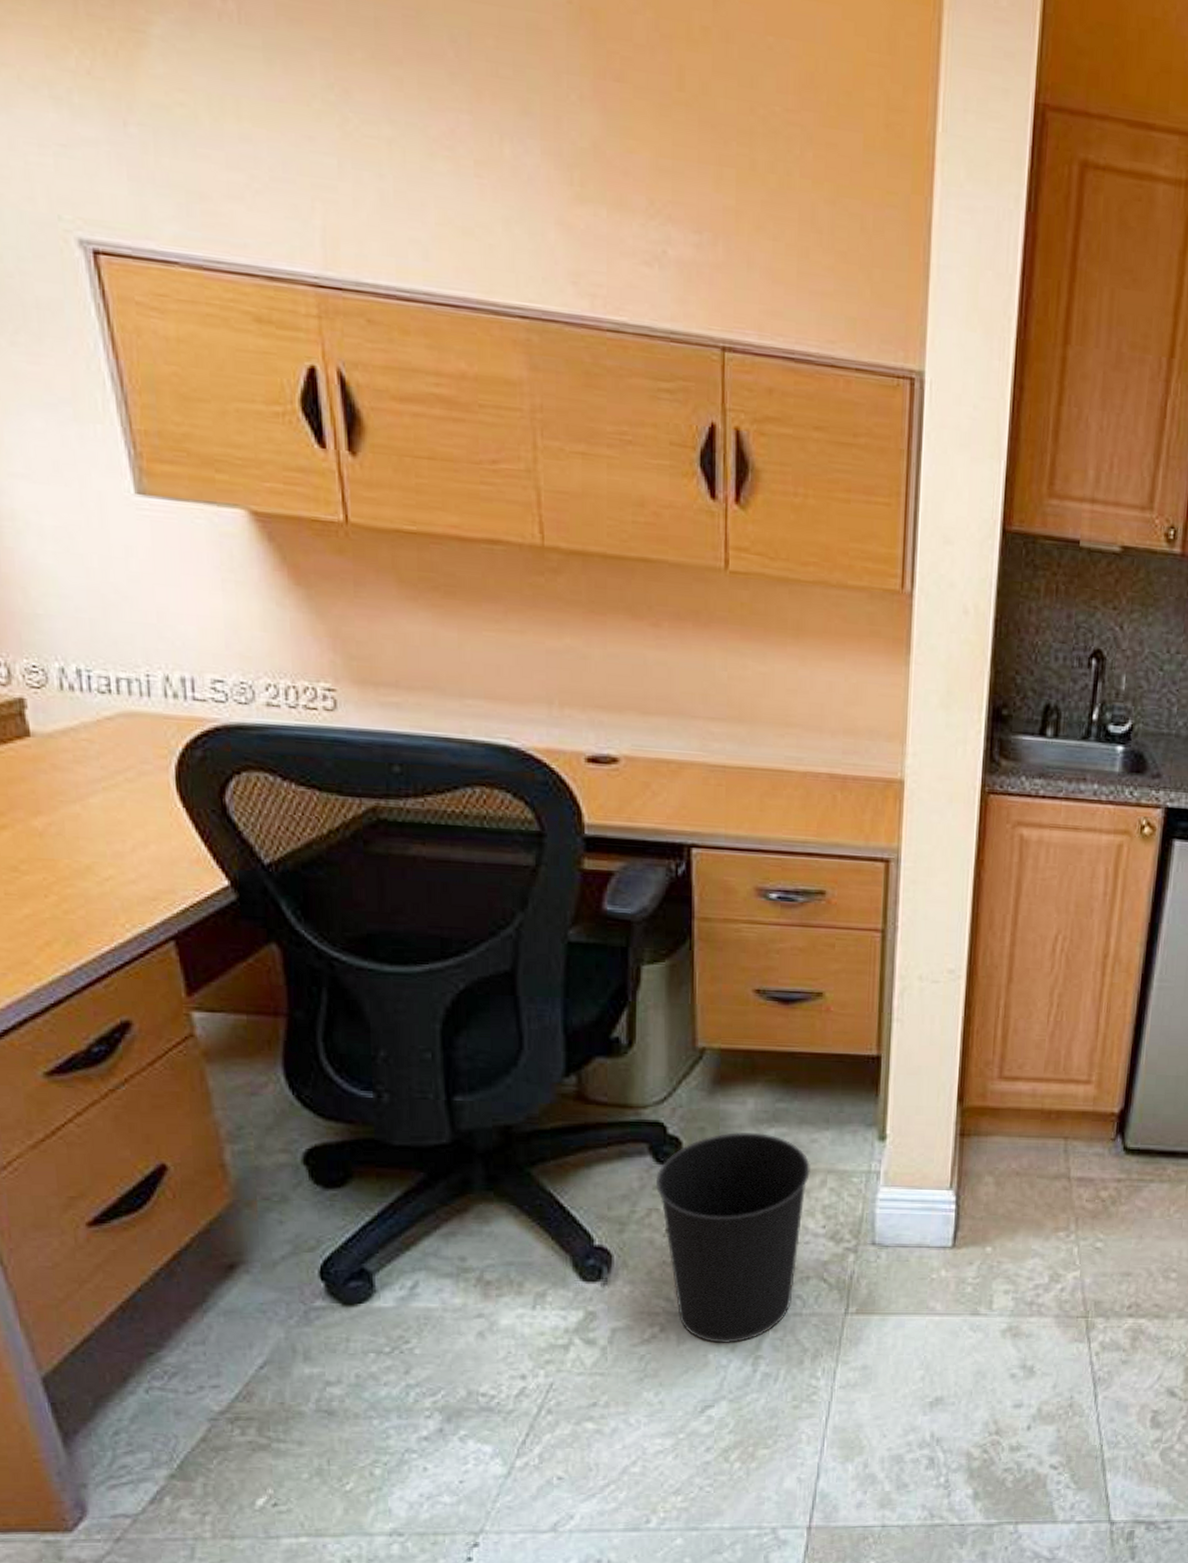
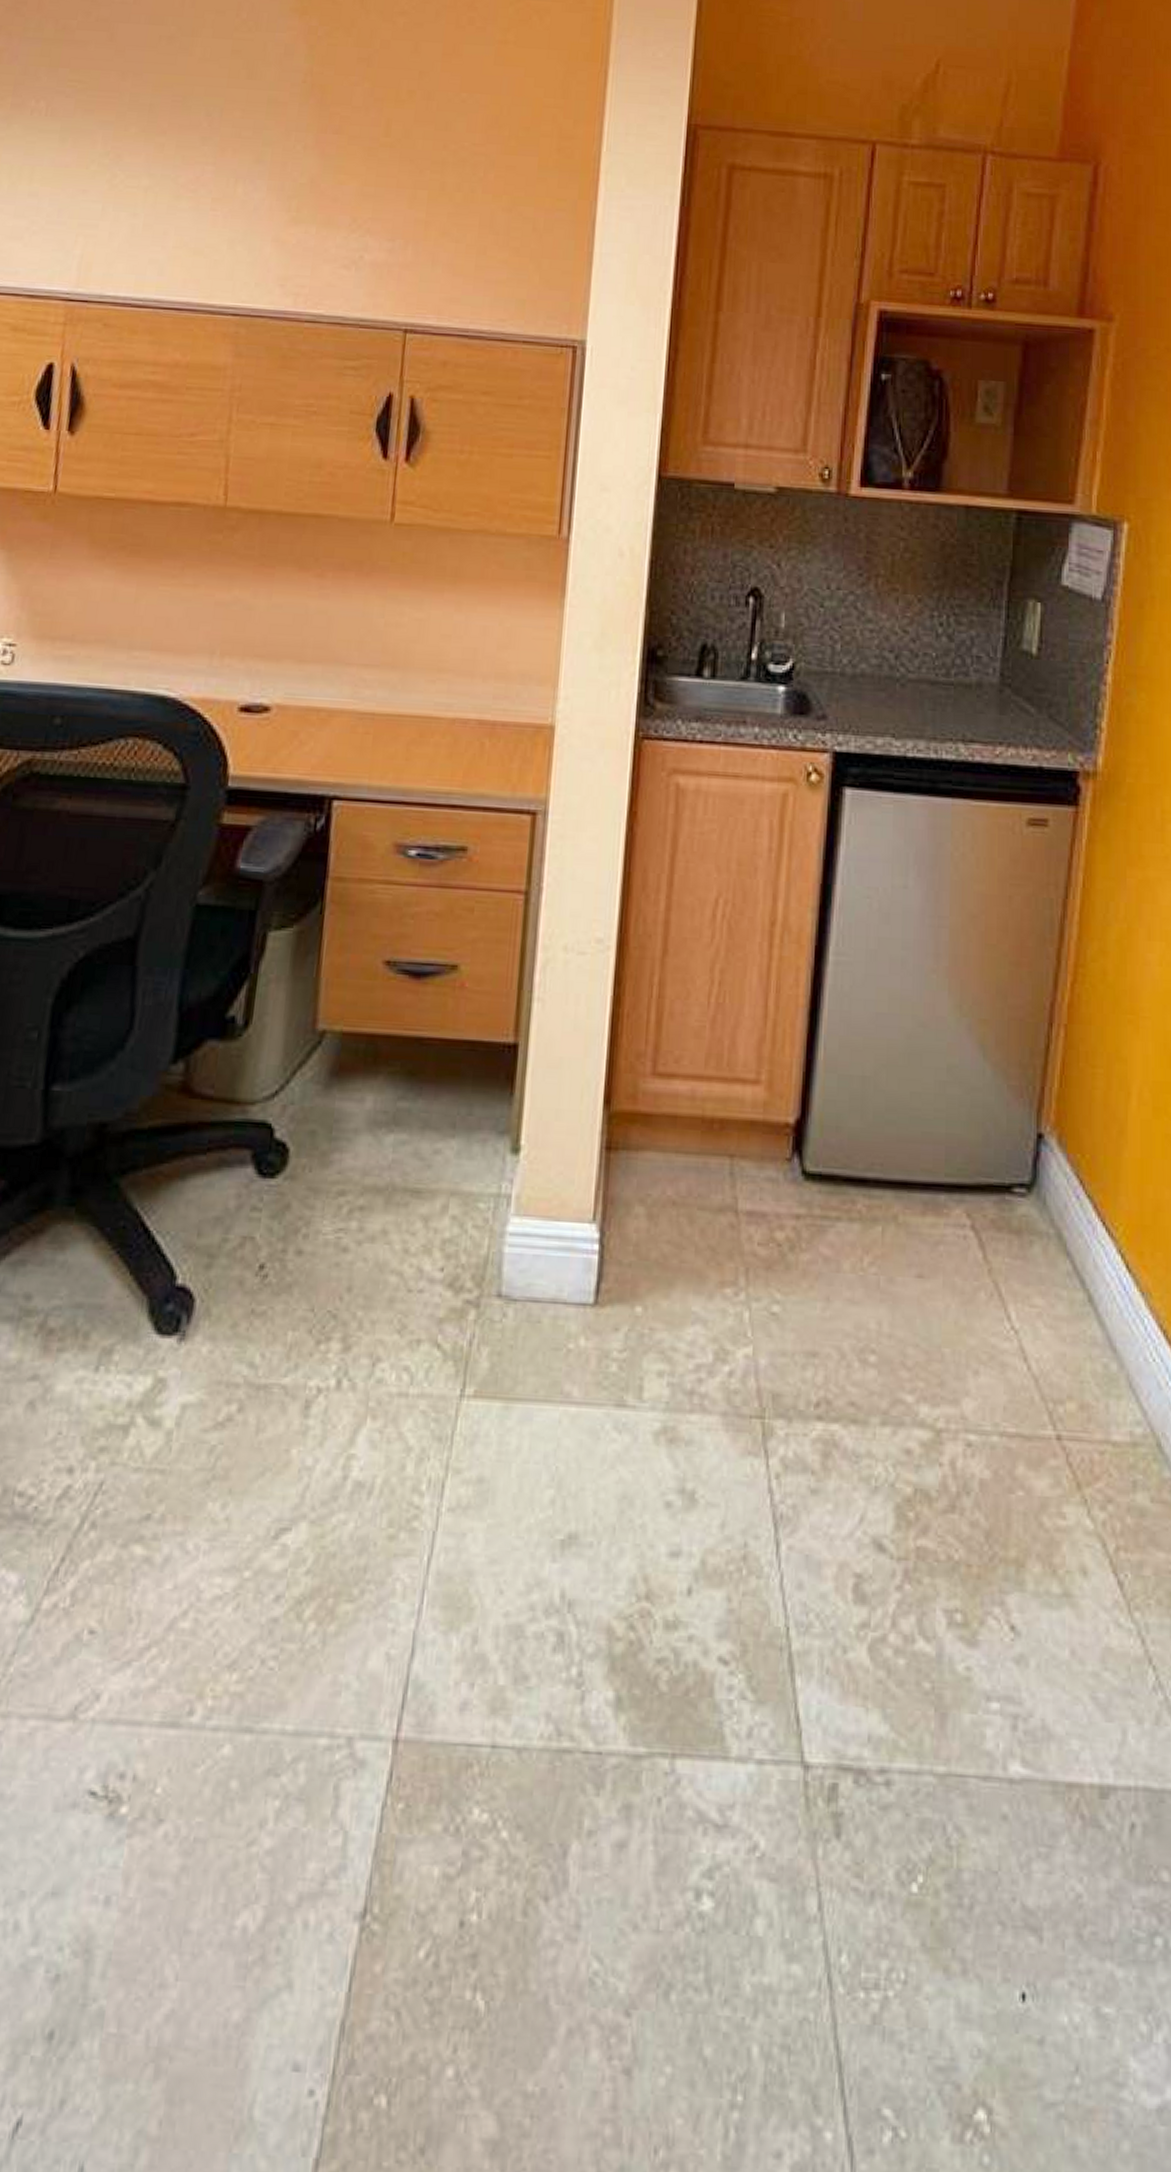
wastebasket: present [655,1132,810,1344] -> none [253,1138,431,1435]

